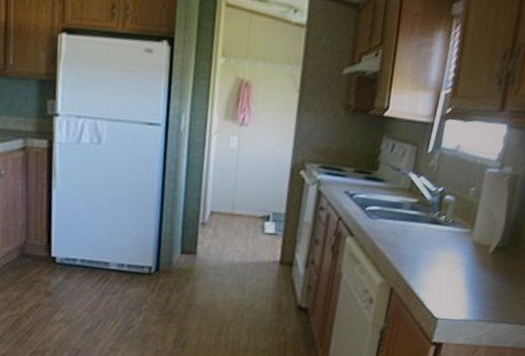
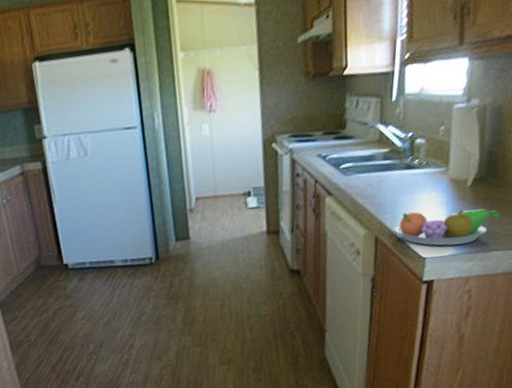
fruit bowl: none [411,267,516,311] -> present [394,209,499,246]

